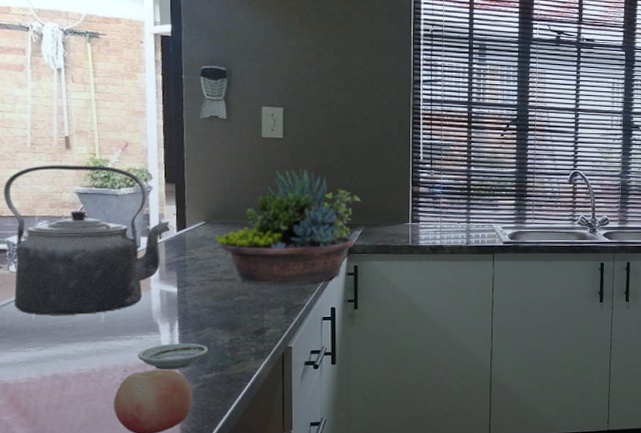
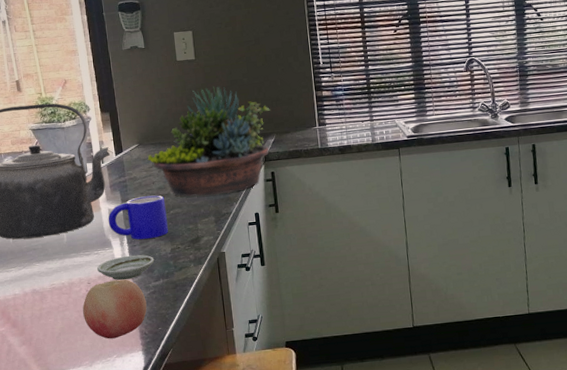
mug: none [158,279,229,326] -> present [108,195,168,240]

